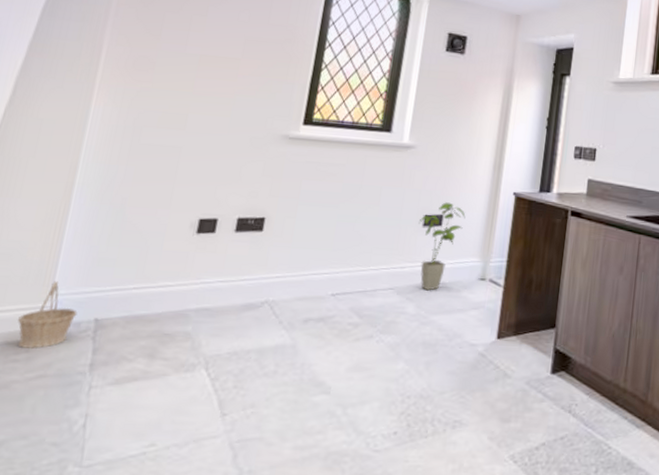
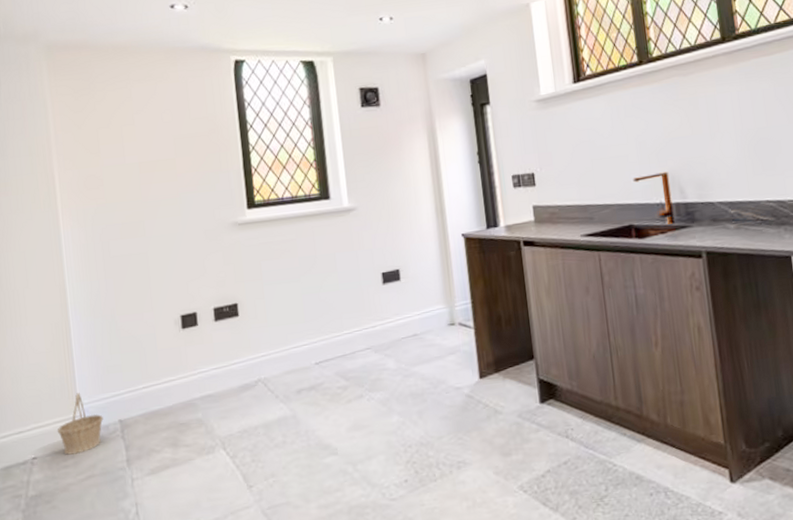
house plant: present [418,202,466,291] -> none [377,256,421,345]

